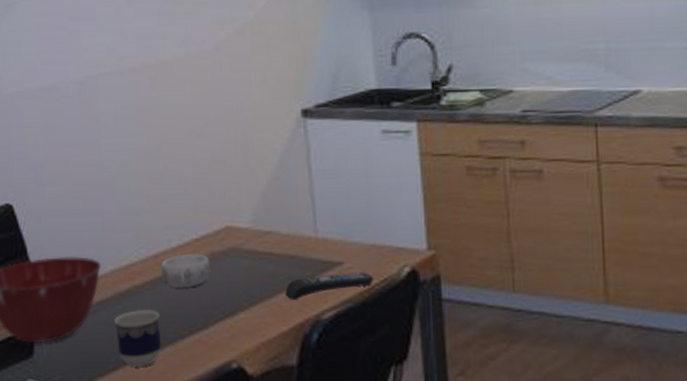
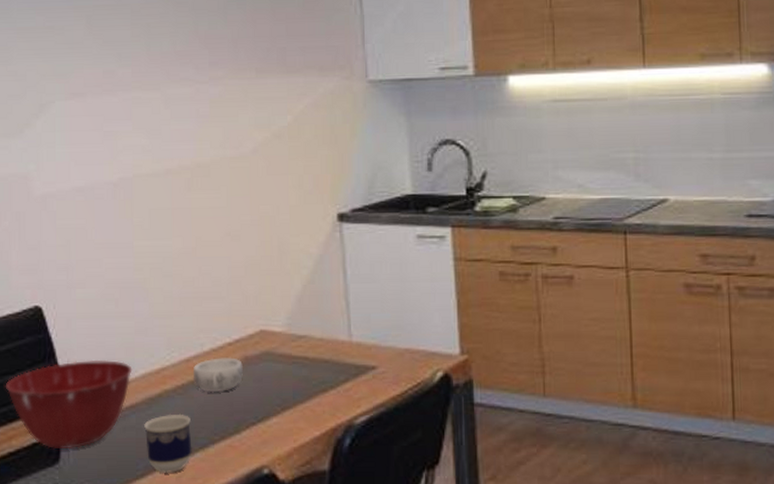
remote control: present [285,272,374,300] -> none [318,377,408,404]

